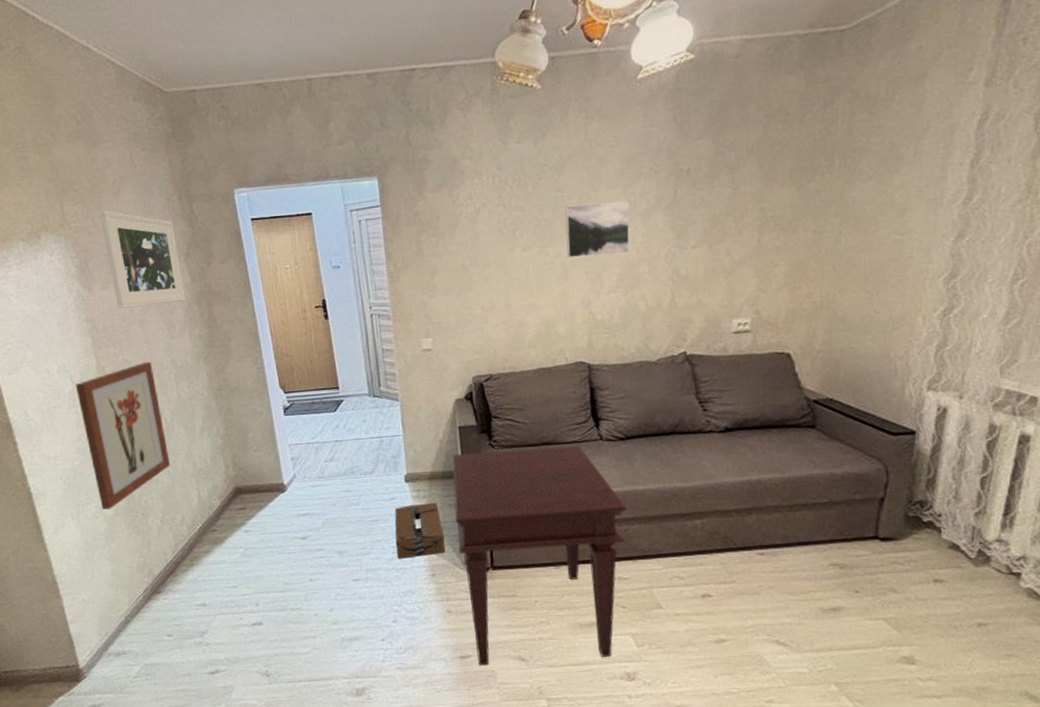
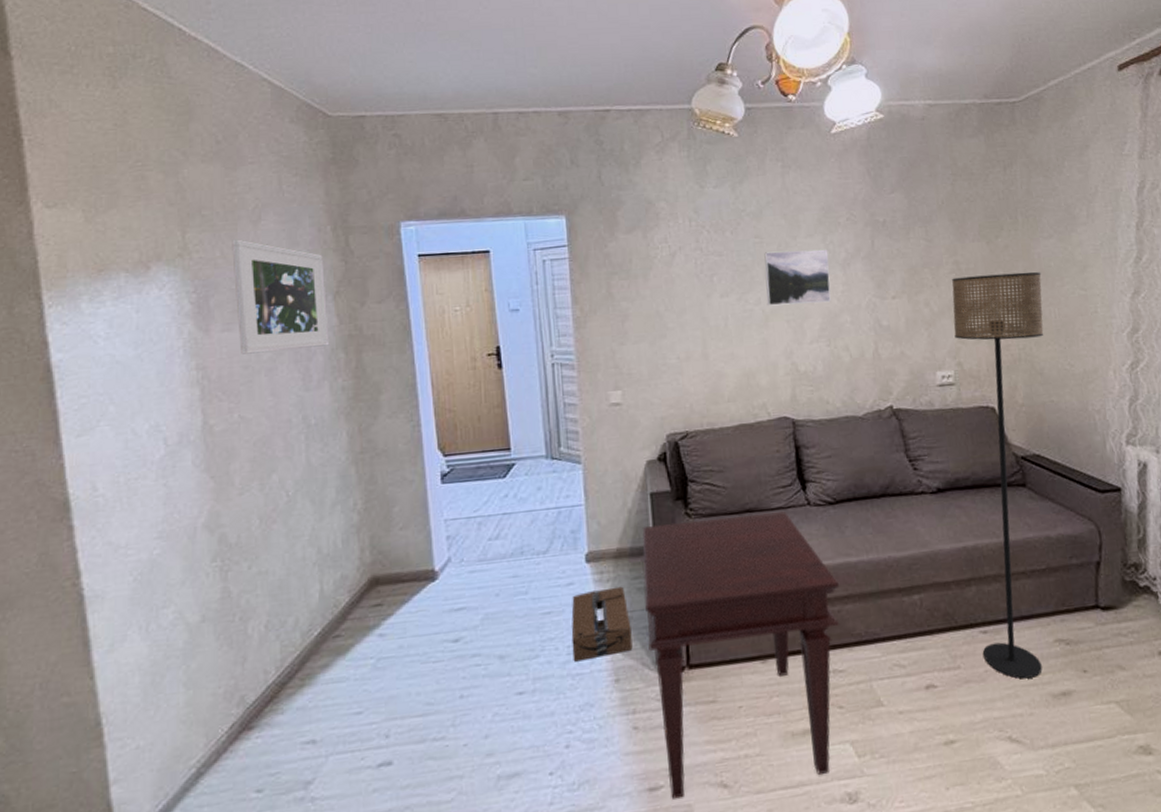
wall art: present [75,361,171,510] -> none [169,418,288,615]
floor lamp: none [754,217,854,595] -> present [951,272,1044,679]

